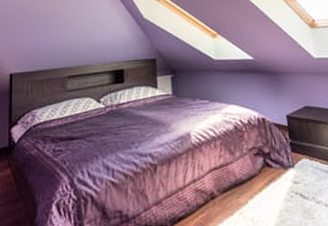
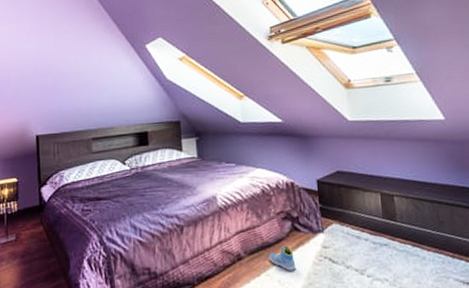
sneaker: none [241,182,269,209] -> present [269,245,296,271]

